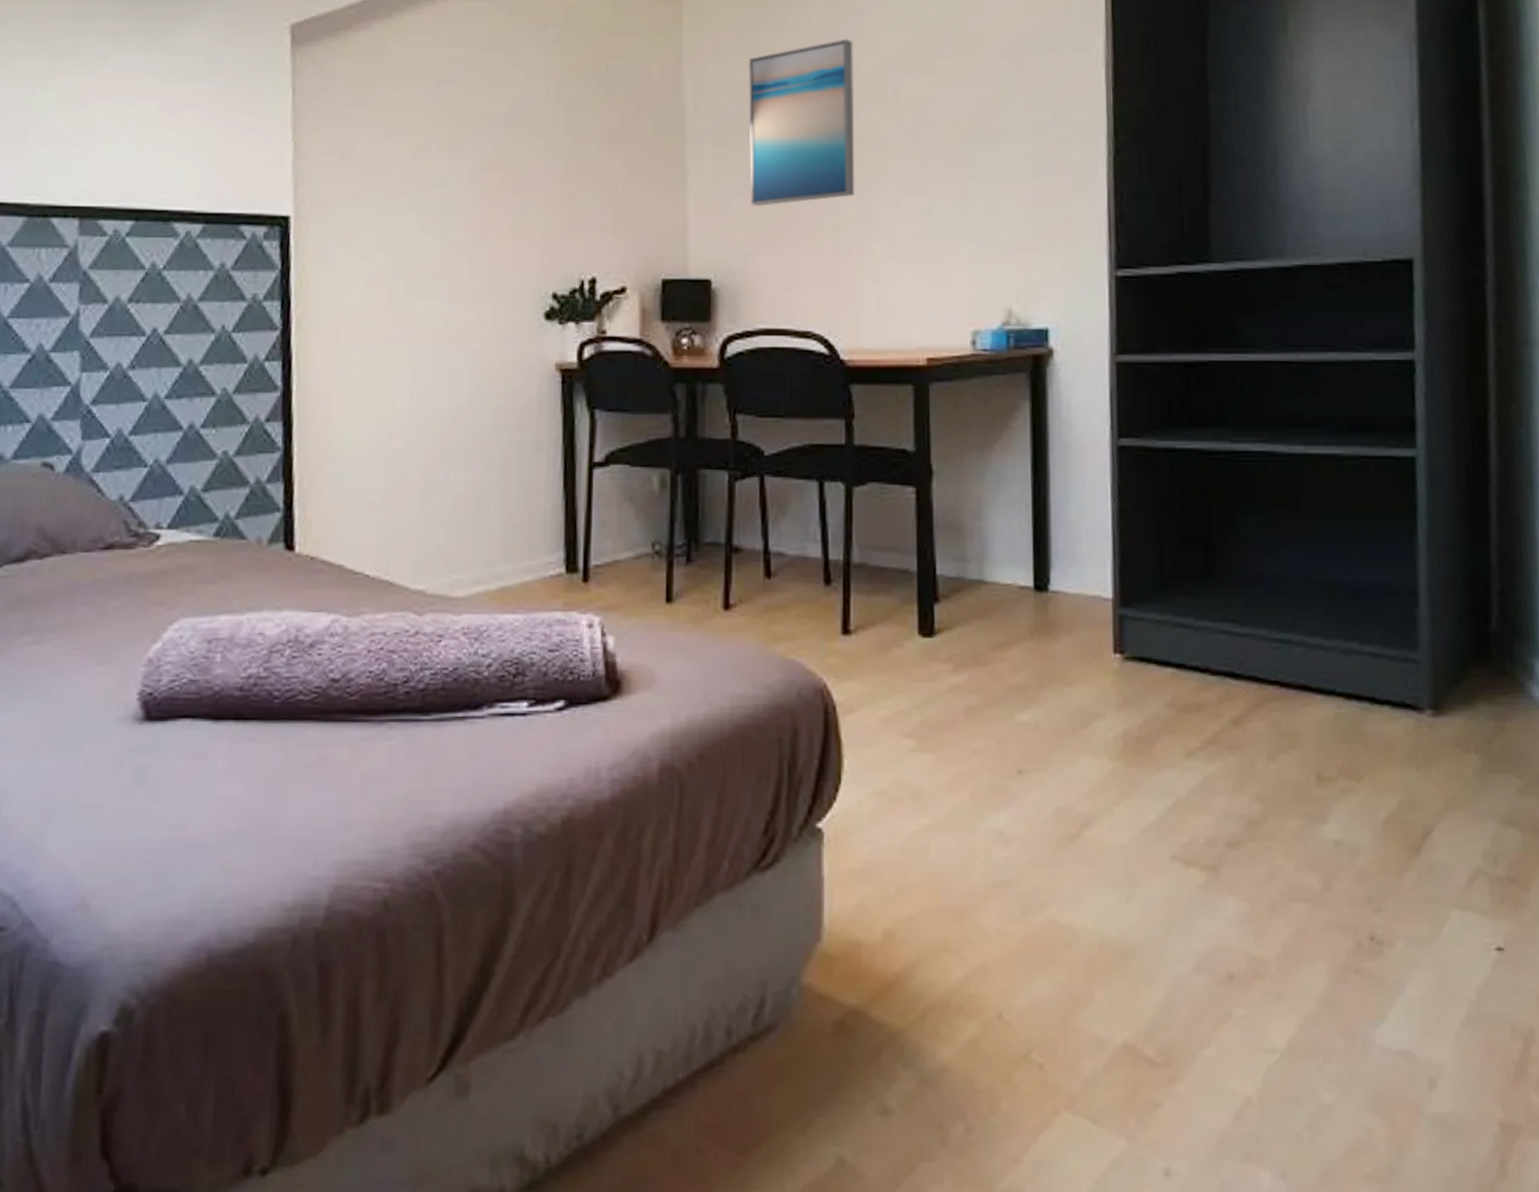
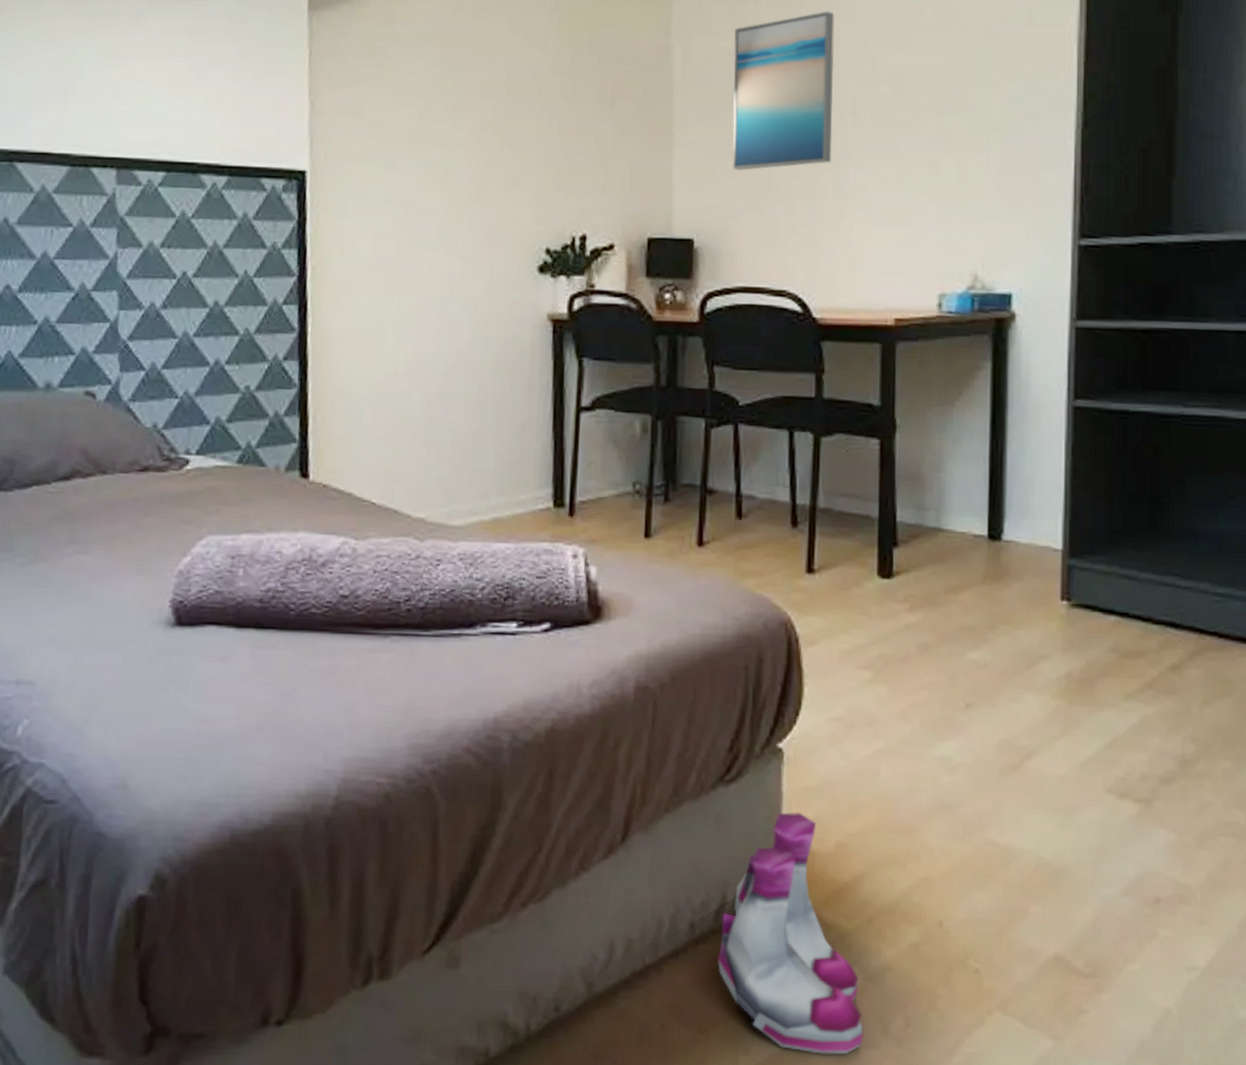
boots: none [758,898,920,1171] -> present [718,812,863,1055]

